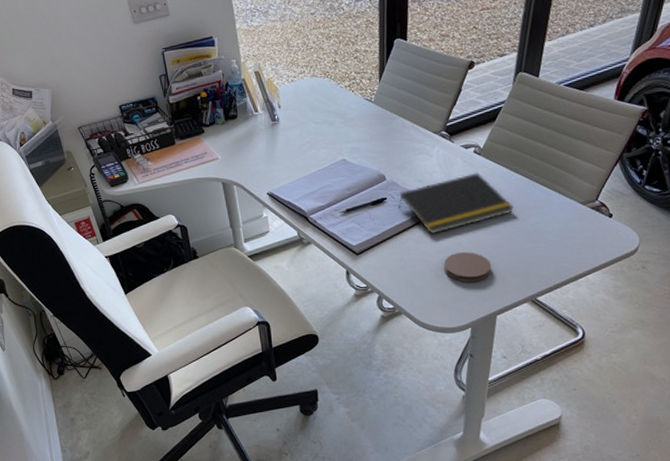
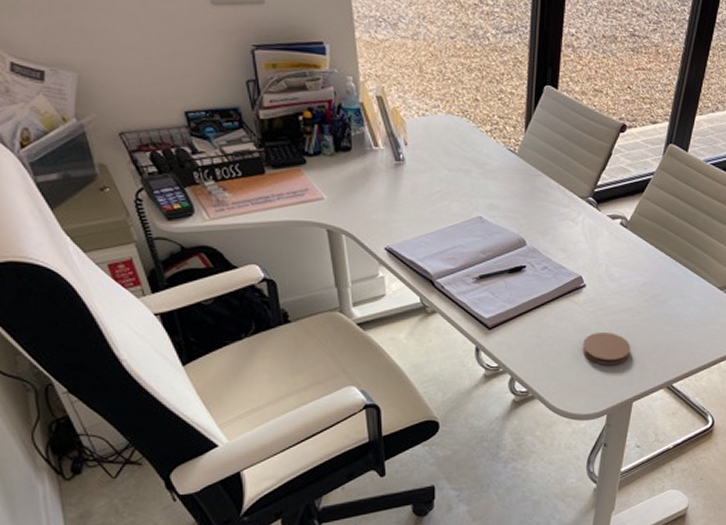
notepad: present [398,172,514,235] -> none [538,246,656,311]

